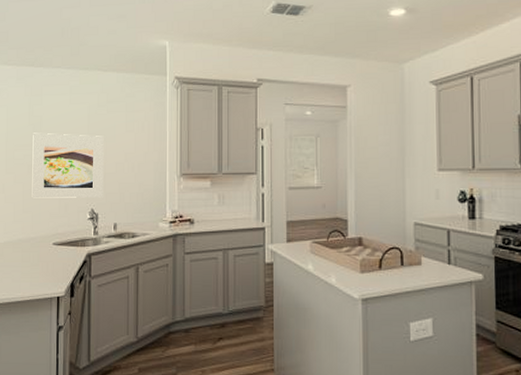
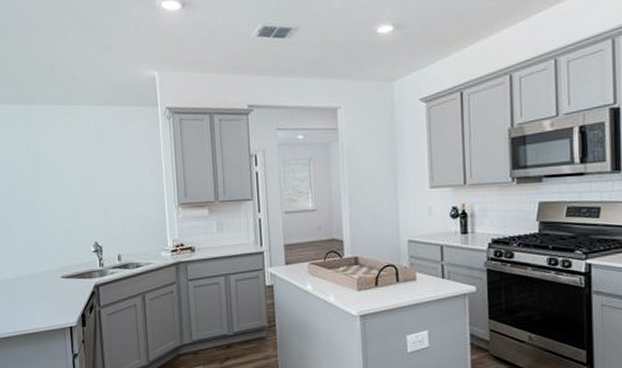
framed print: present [32,132,104,198] -> none [32,170,105,234]

